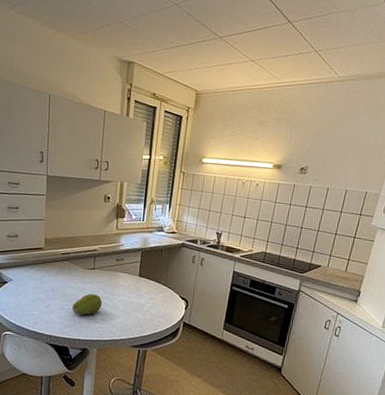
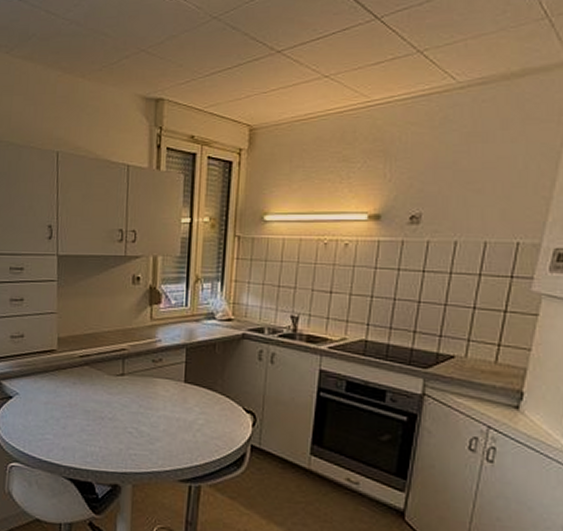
fruit: present [72,294,103,315] -> none [96,409,137,438]

